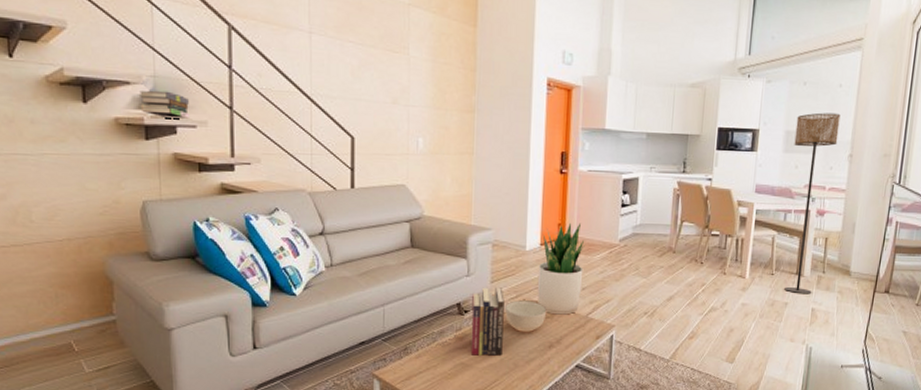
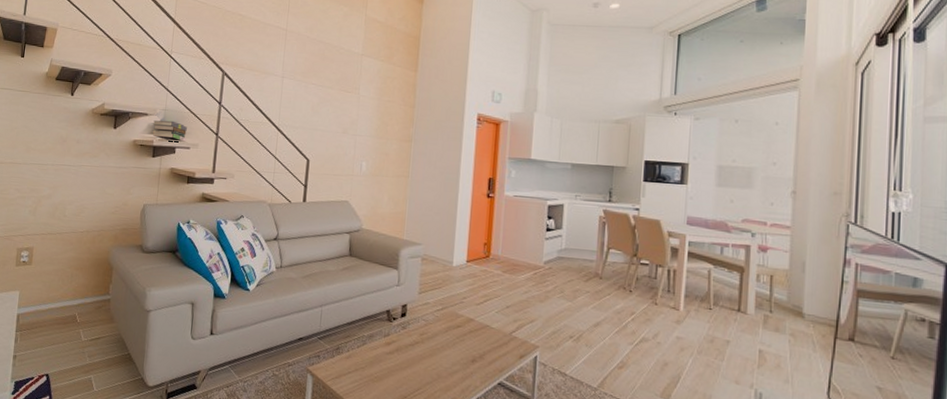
books: present [471,287,505,356] -> none [397,297,431,365]
bowl: present [504,300,547,333] -> none [430,312,471,345]
planter: present [537,222,586,315] -> none [462,242,511,332]
floor lamp: present [784,112,841,295] -> none [725,149,779,334]

